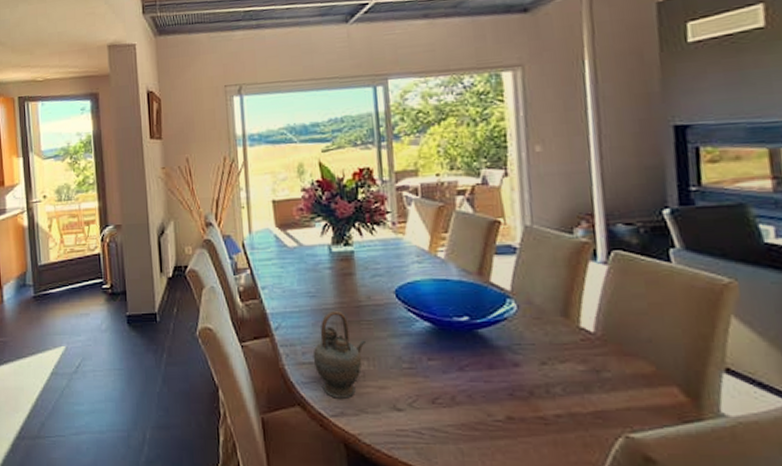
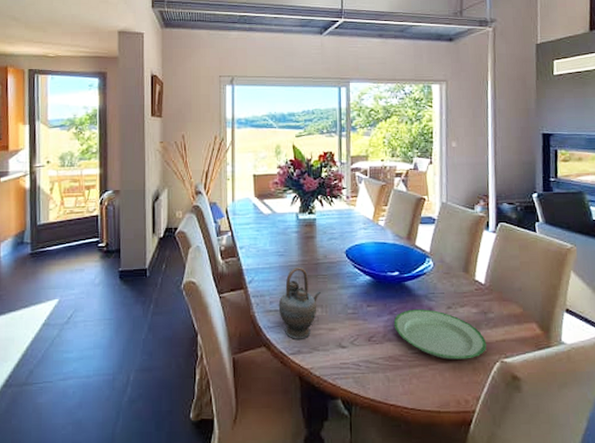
plate: none [465,365,603,432] -> present [393,309,487,360]

